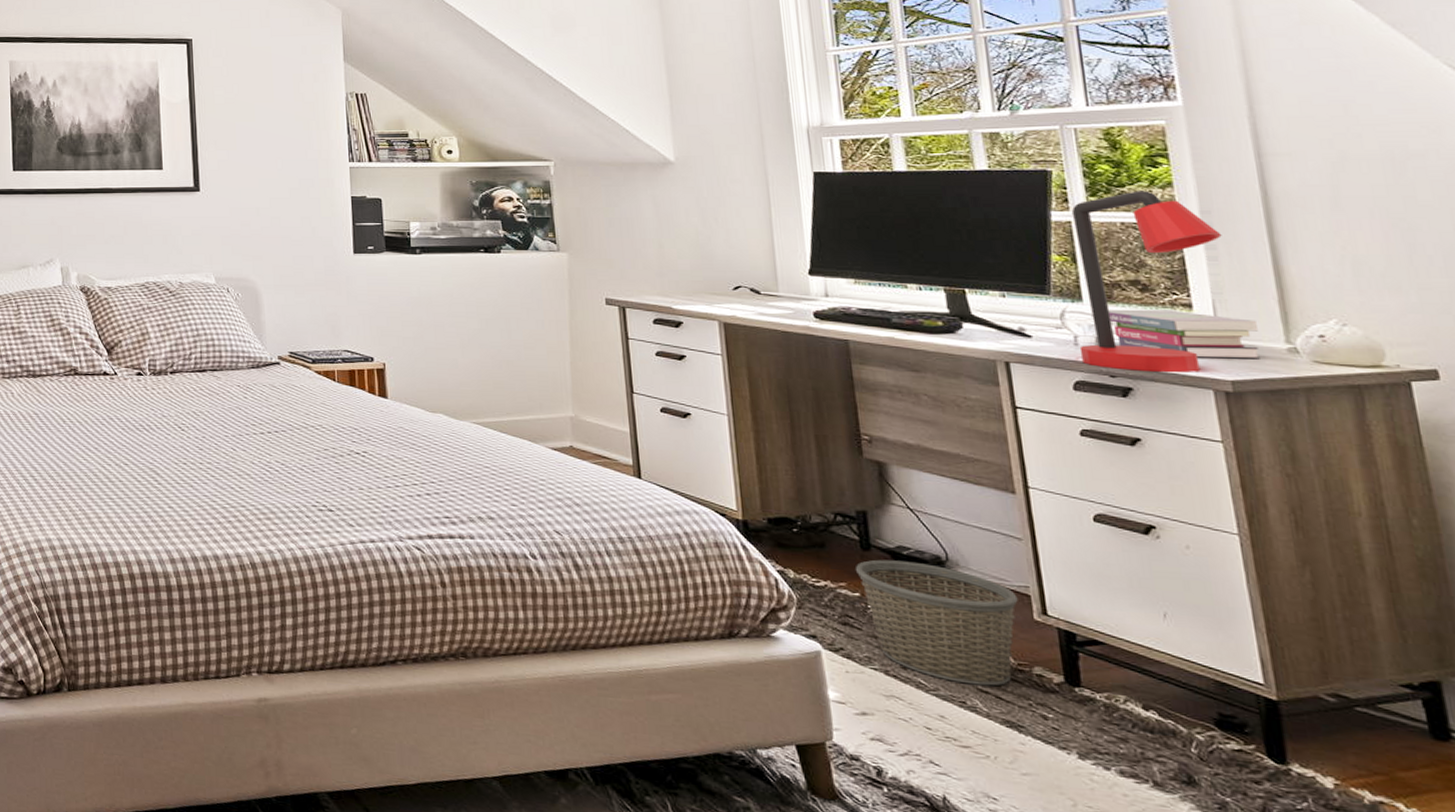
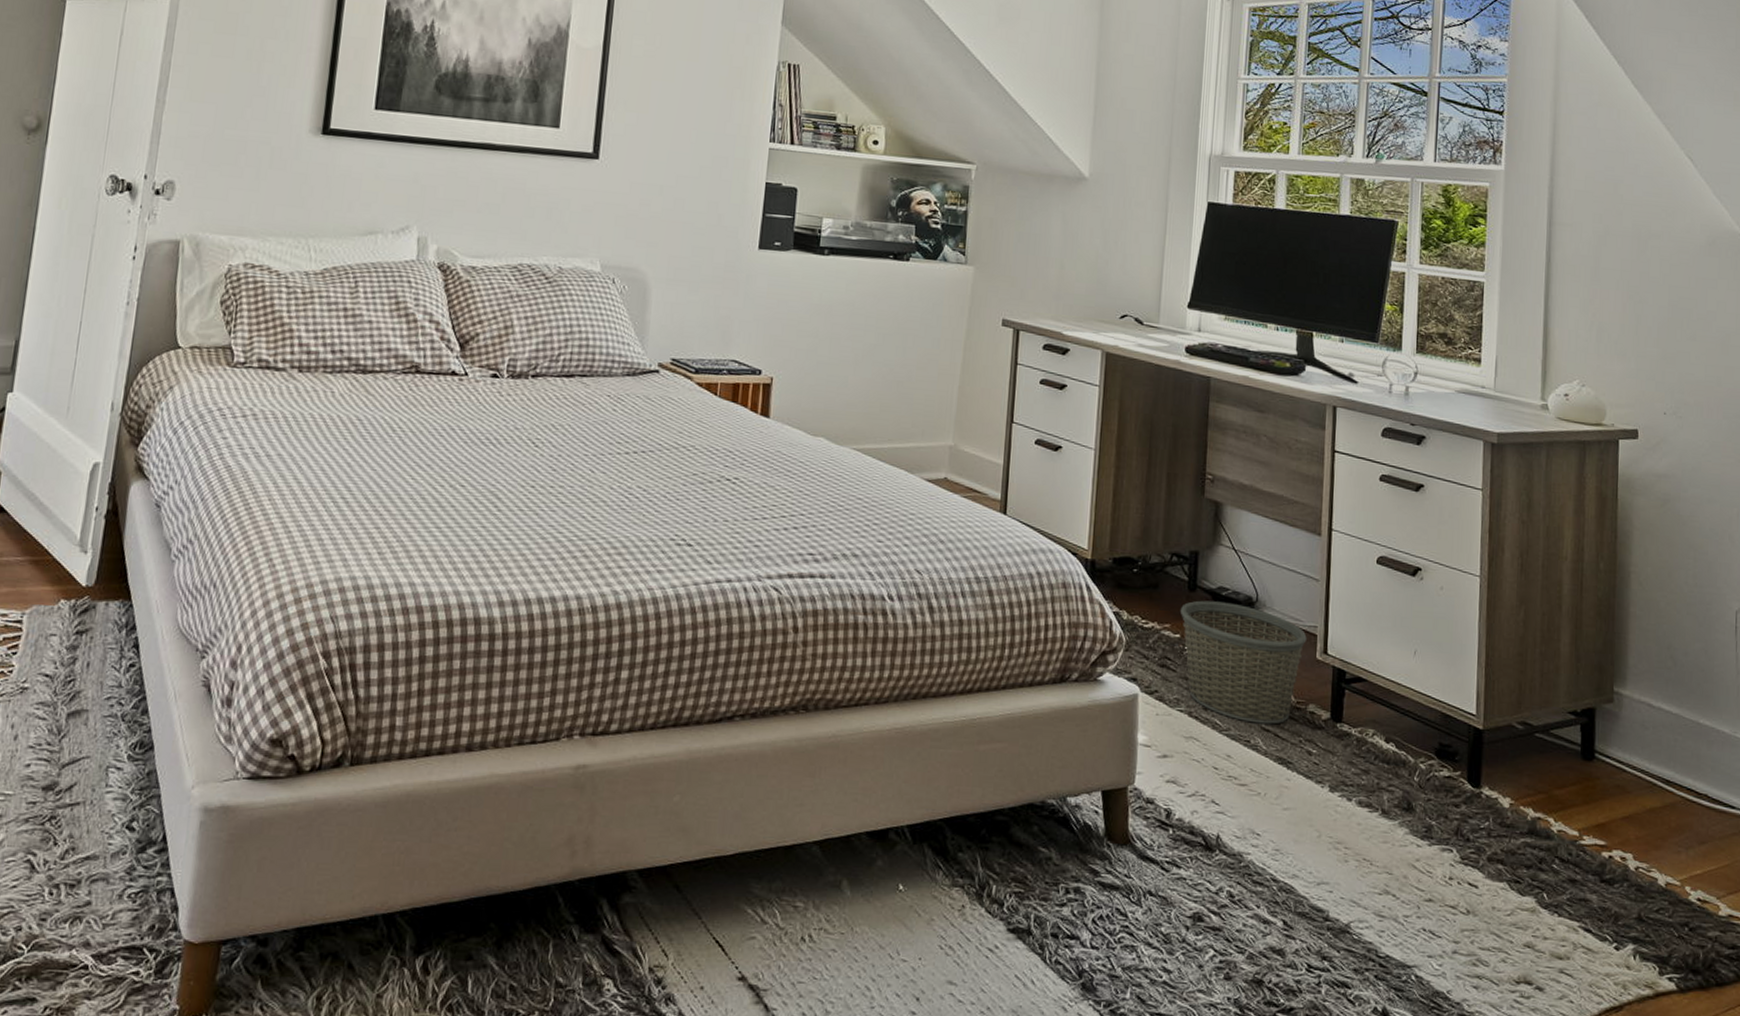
desk lamp: present [1071,191,1222,373] -> none [1392,247,1512,424]
books: present [1108,309,1260,359] -> none [1419,359,1525,414]

